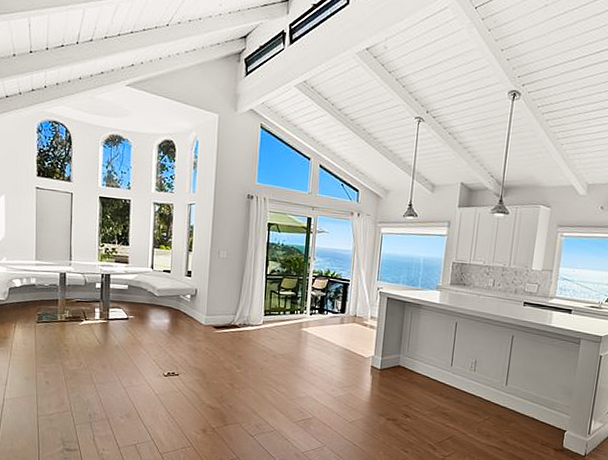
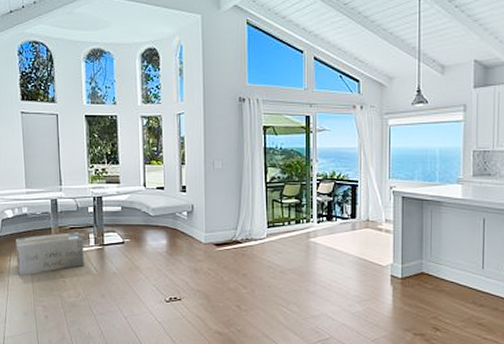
cardboard box: none [21,305,89,342] -> present [15,232,84,276]

